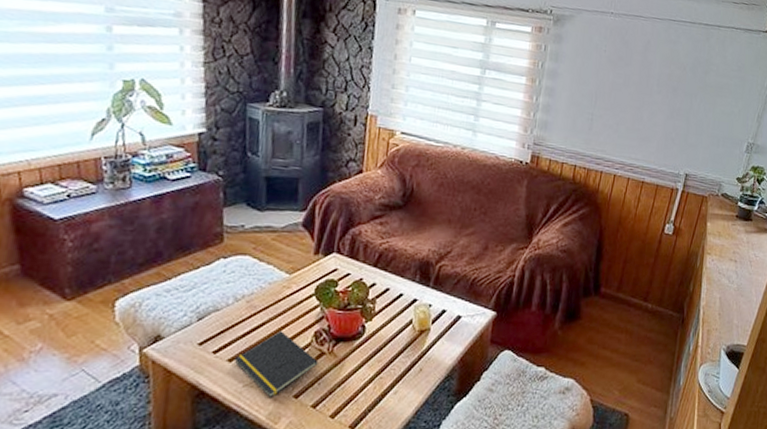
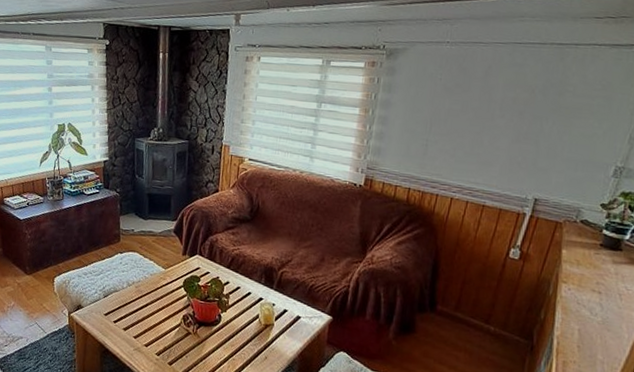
notepad: present [234,331,318,399] -> none [127,311,186,362]

